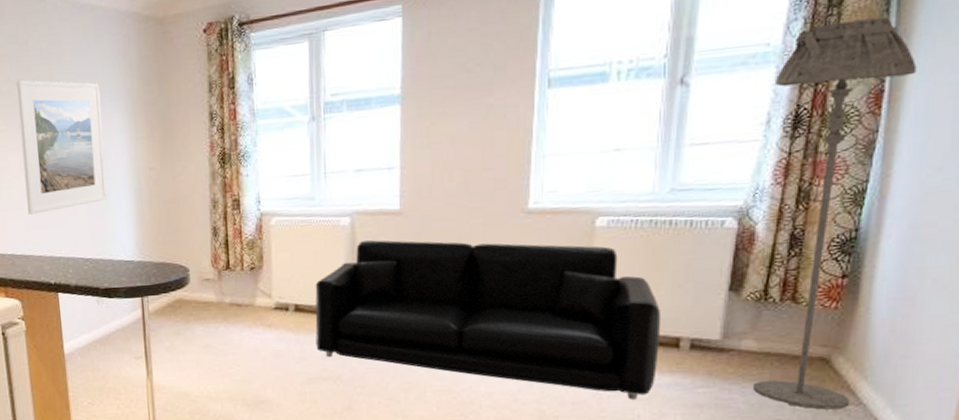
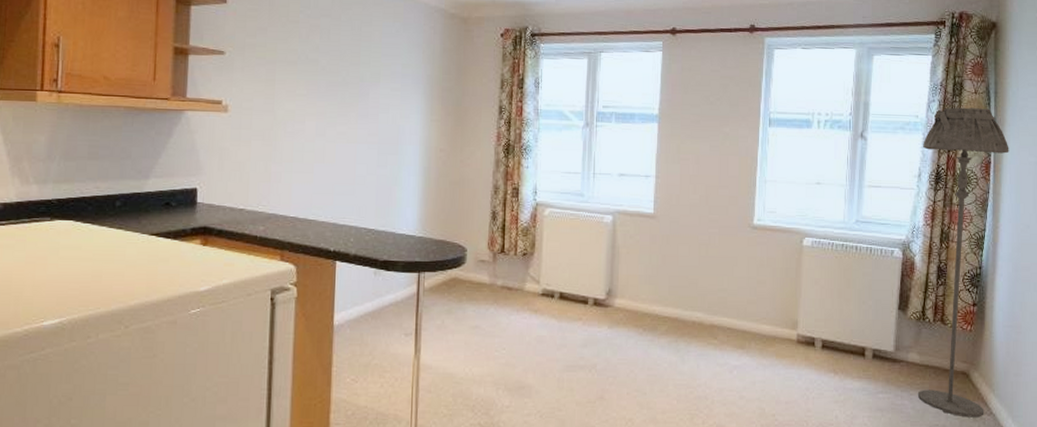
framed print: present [16,79,107,214] -> none [317,50,403,179]
loveseat: present [315,240,662,400] -> none [576,238,852,401]

